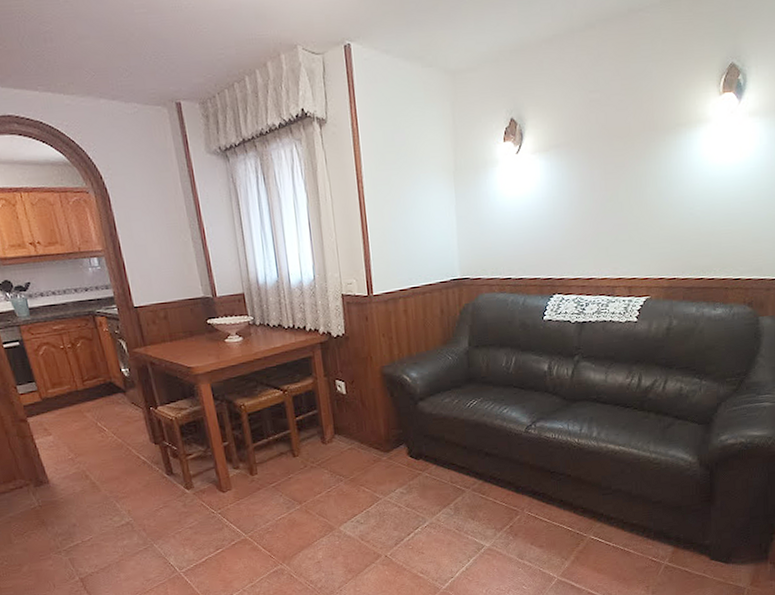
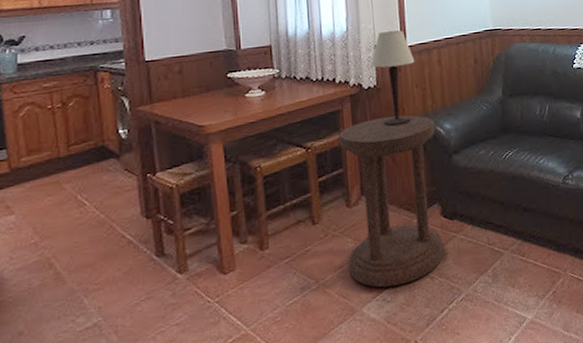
side table: none [312,363,411,512] -> present [339,115,445,288]
table lamp: none [338,279,382,374] -> present [370,30,415,127]

